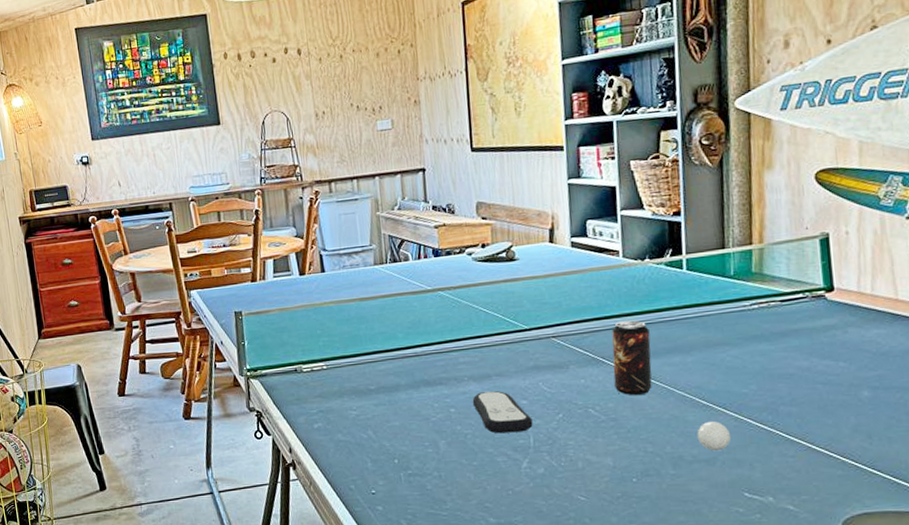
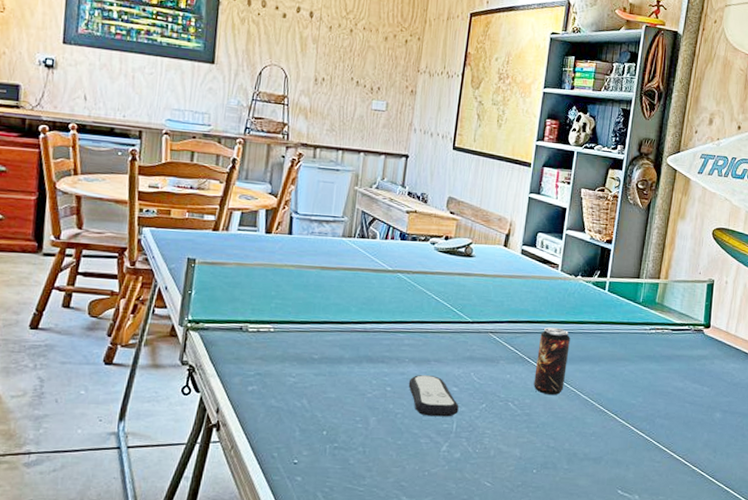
ping-pong ball: present [697,422,732,452] -> none [591,425,617,452]

